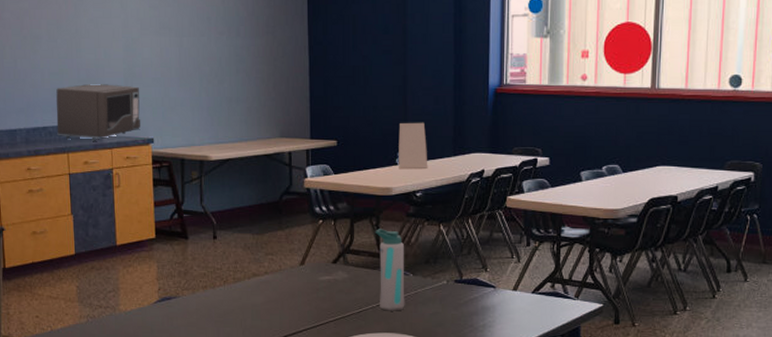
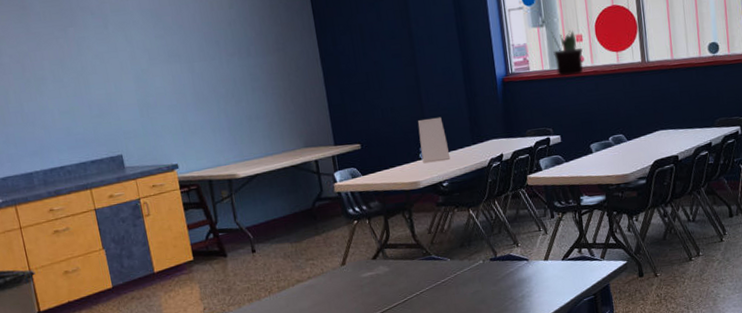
microwave: present [56,84,140,142] -> none [69,116,163,177]
water bottle: present [375,229,405,311] -> none [408,221,447,297]
planter: none [554,44,587,93] -> present [551,30,584,76]

